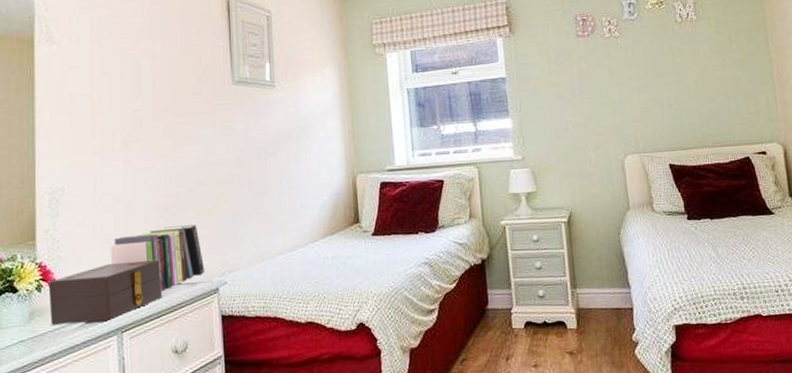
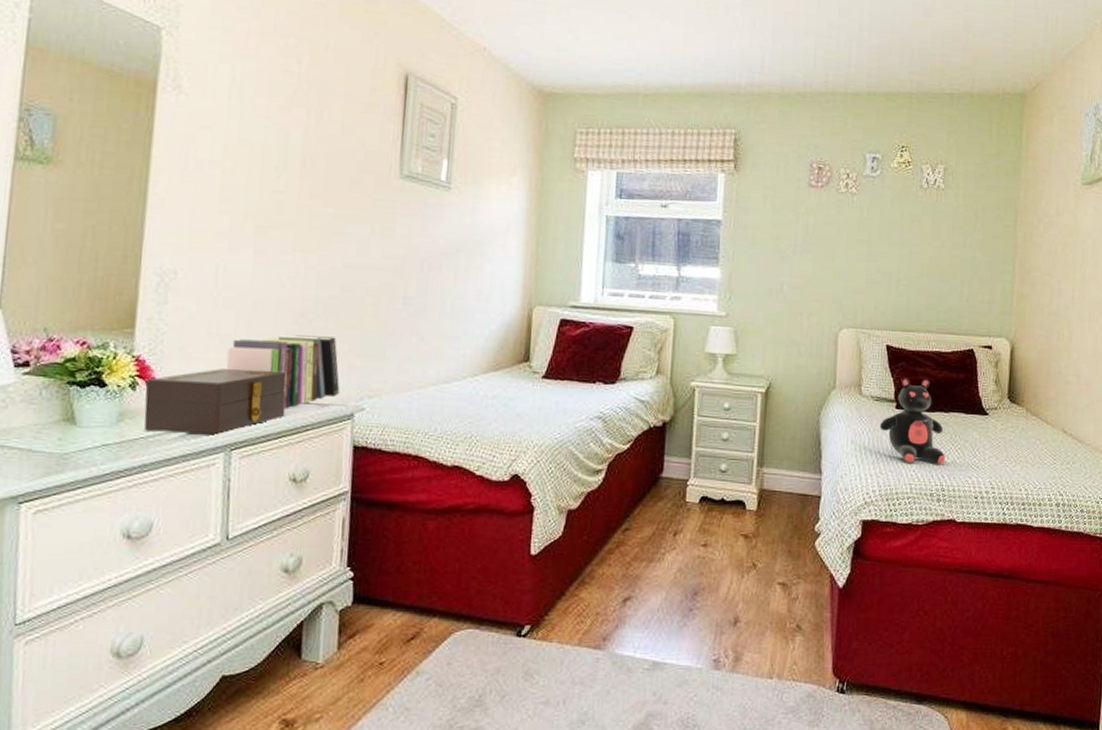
stuffed animal: none [675,189,742,268] -> present [879,378,946,465]

